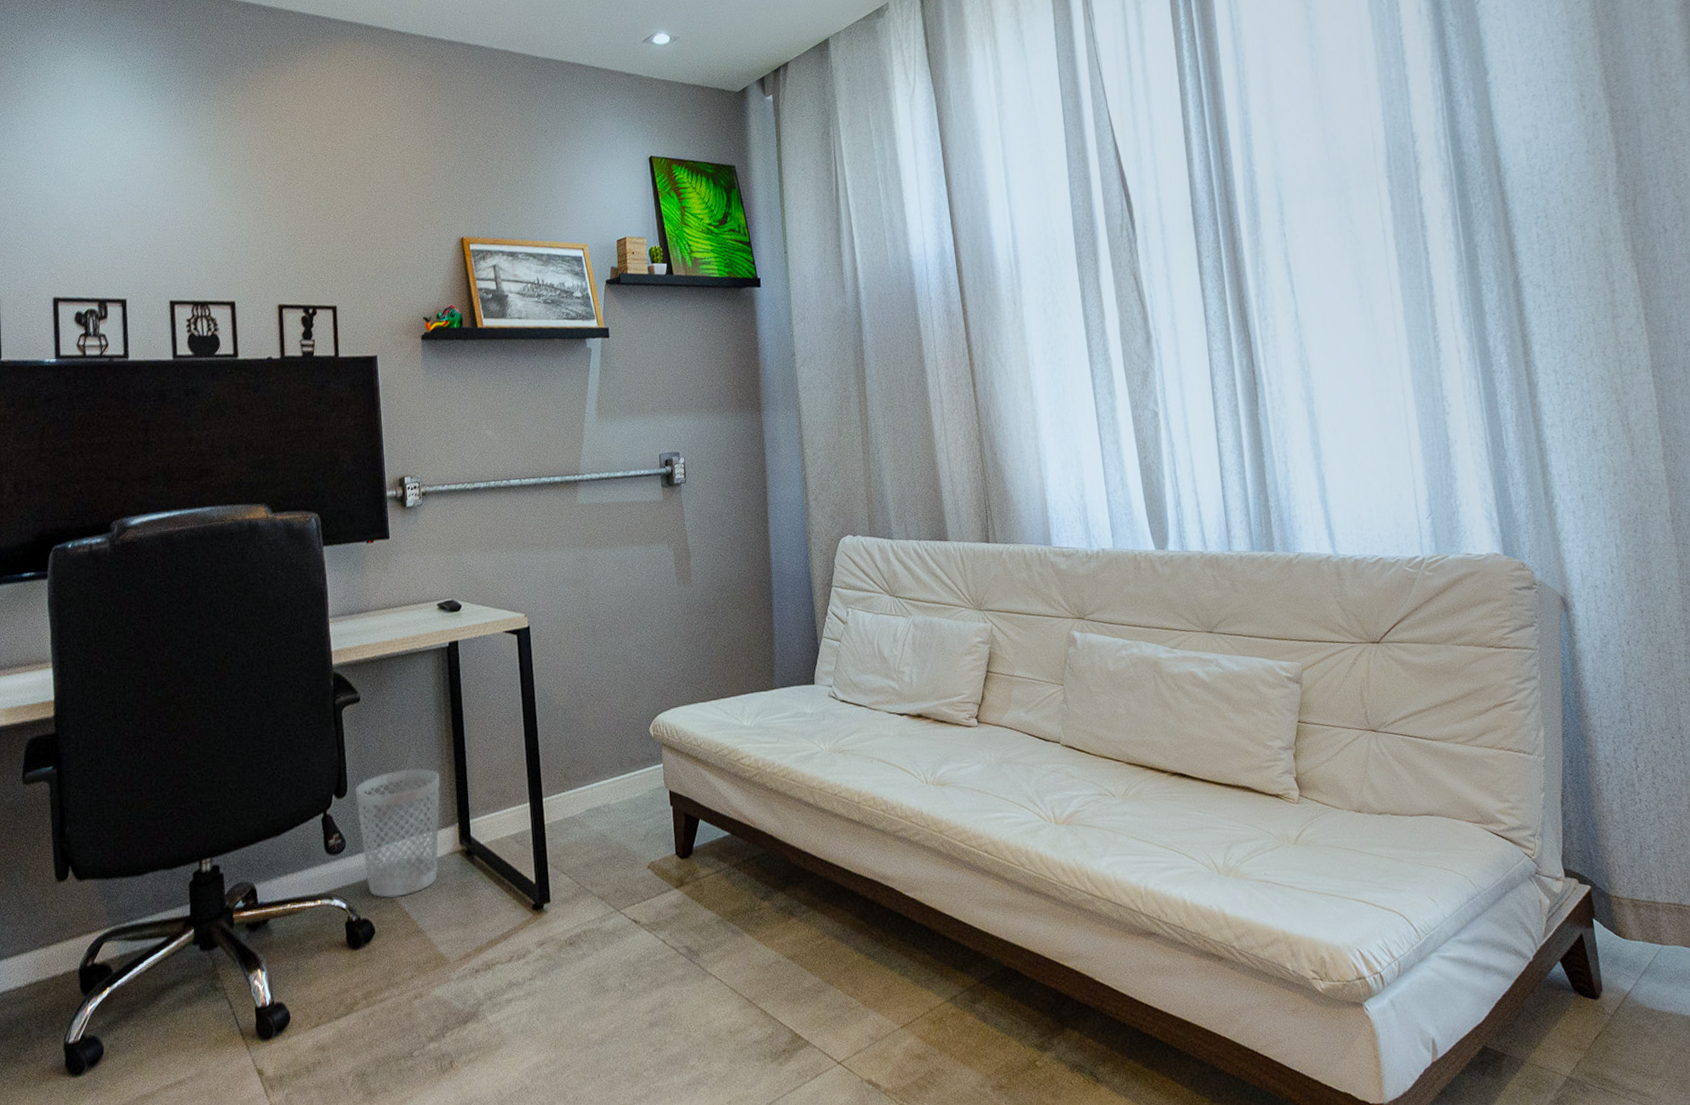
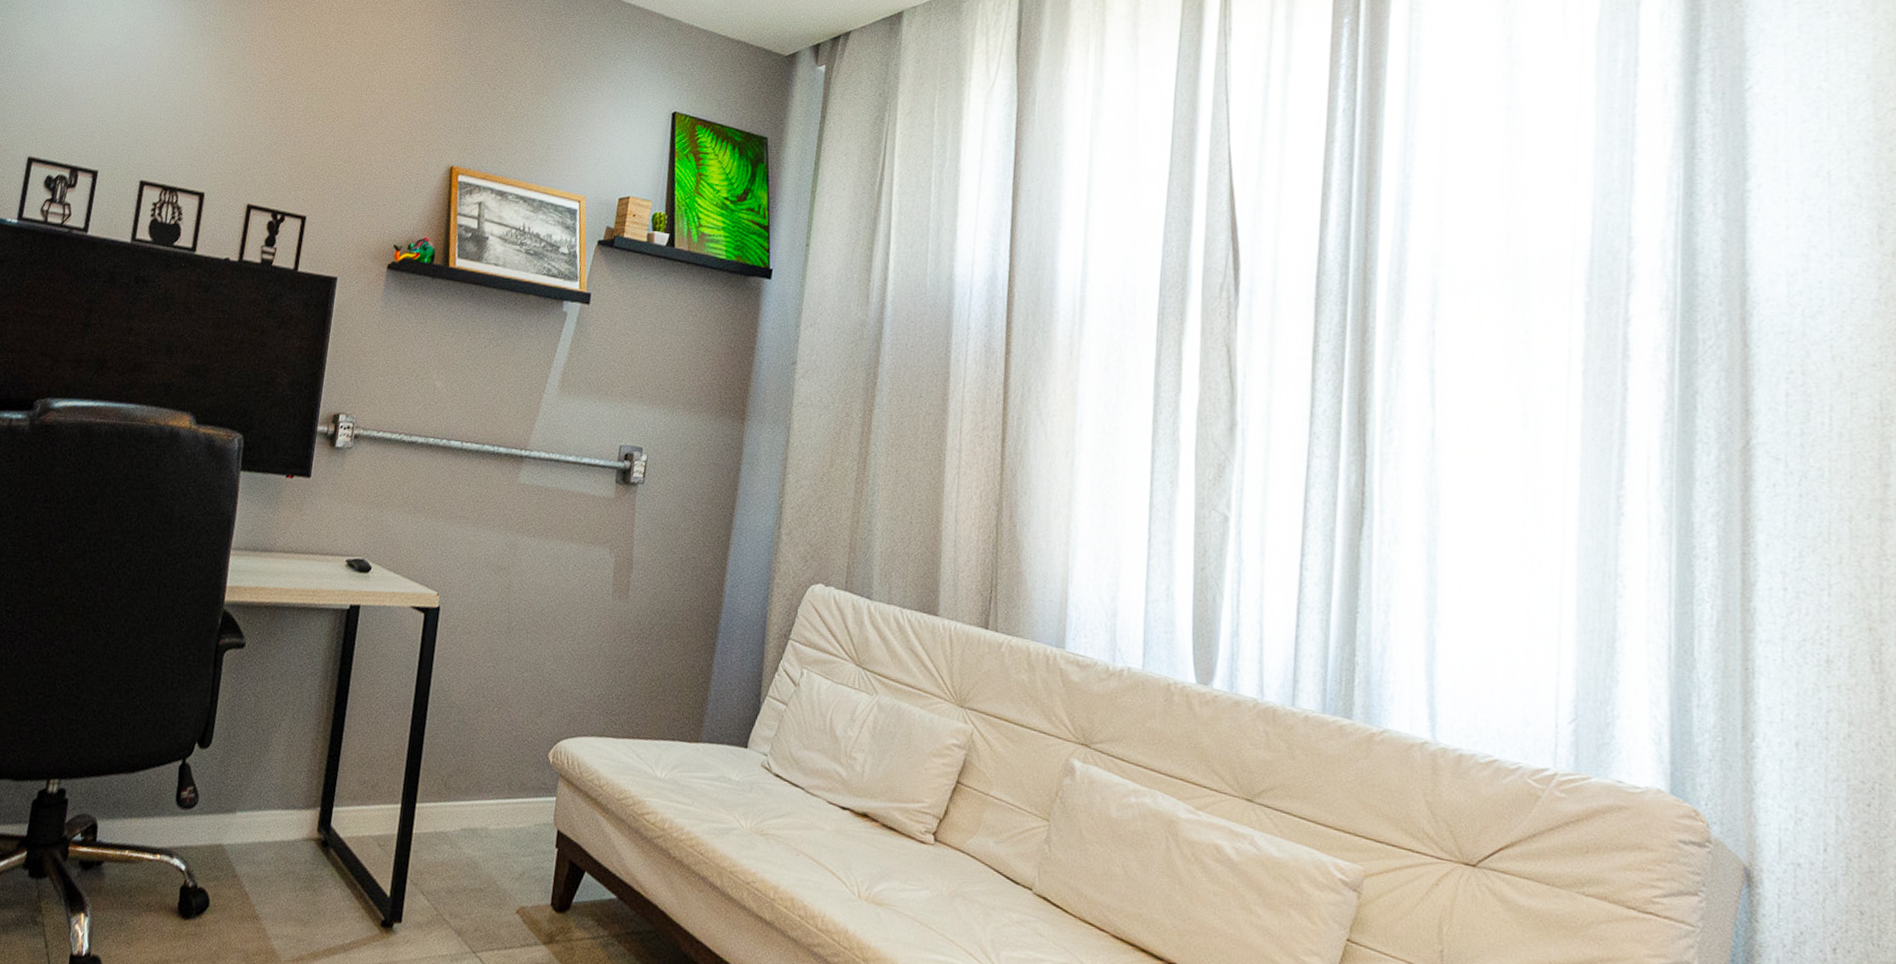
wastebasket: present [355,768,441,898] -> none [211,733,312,874]

